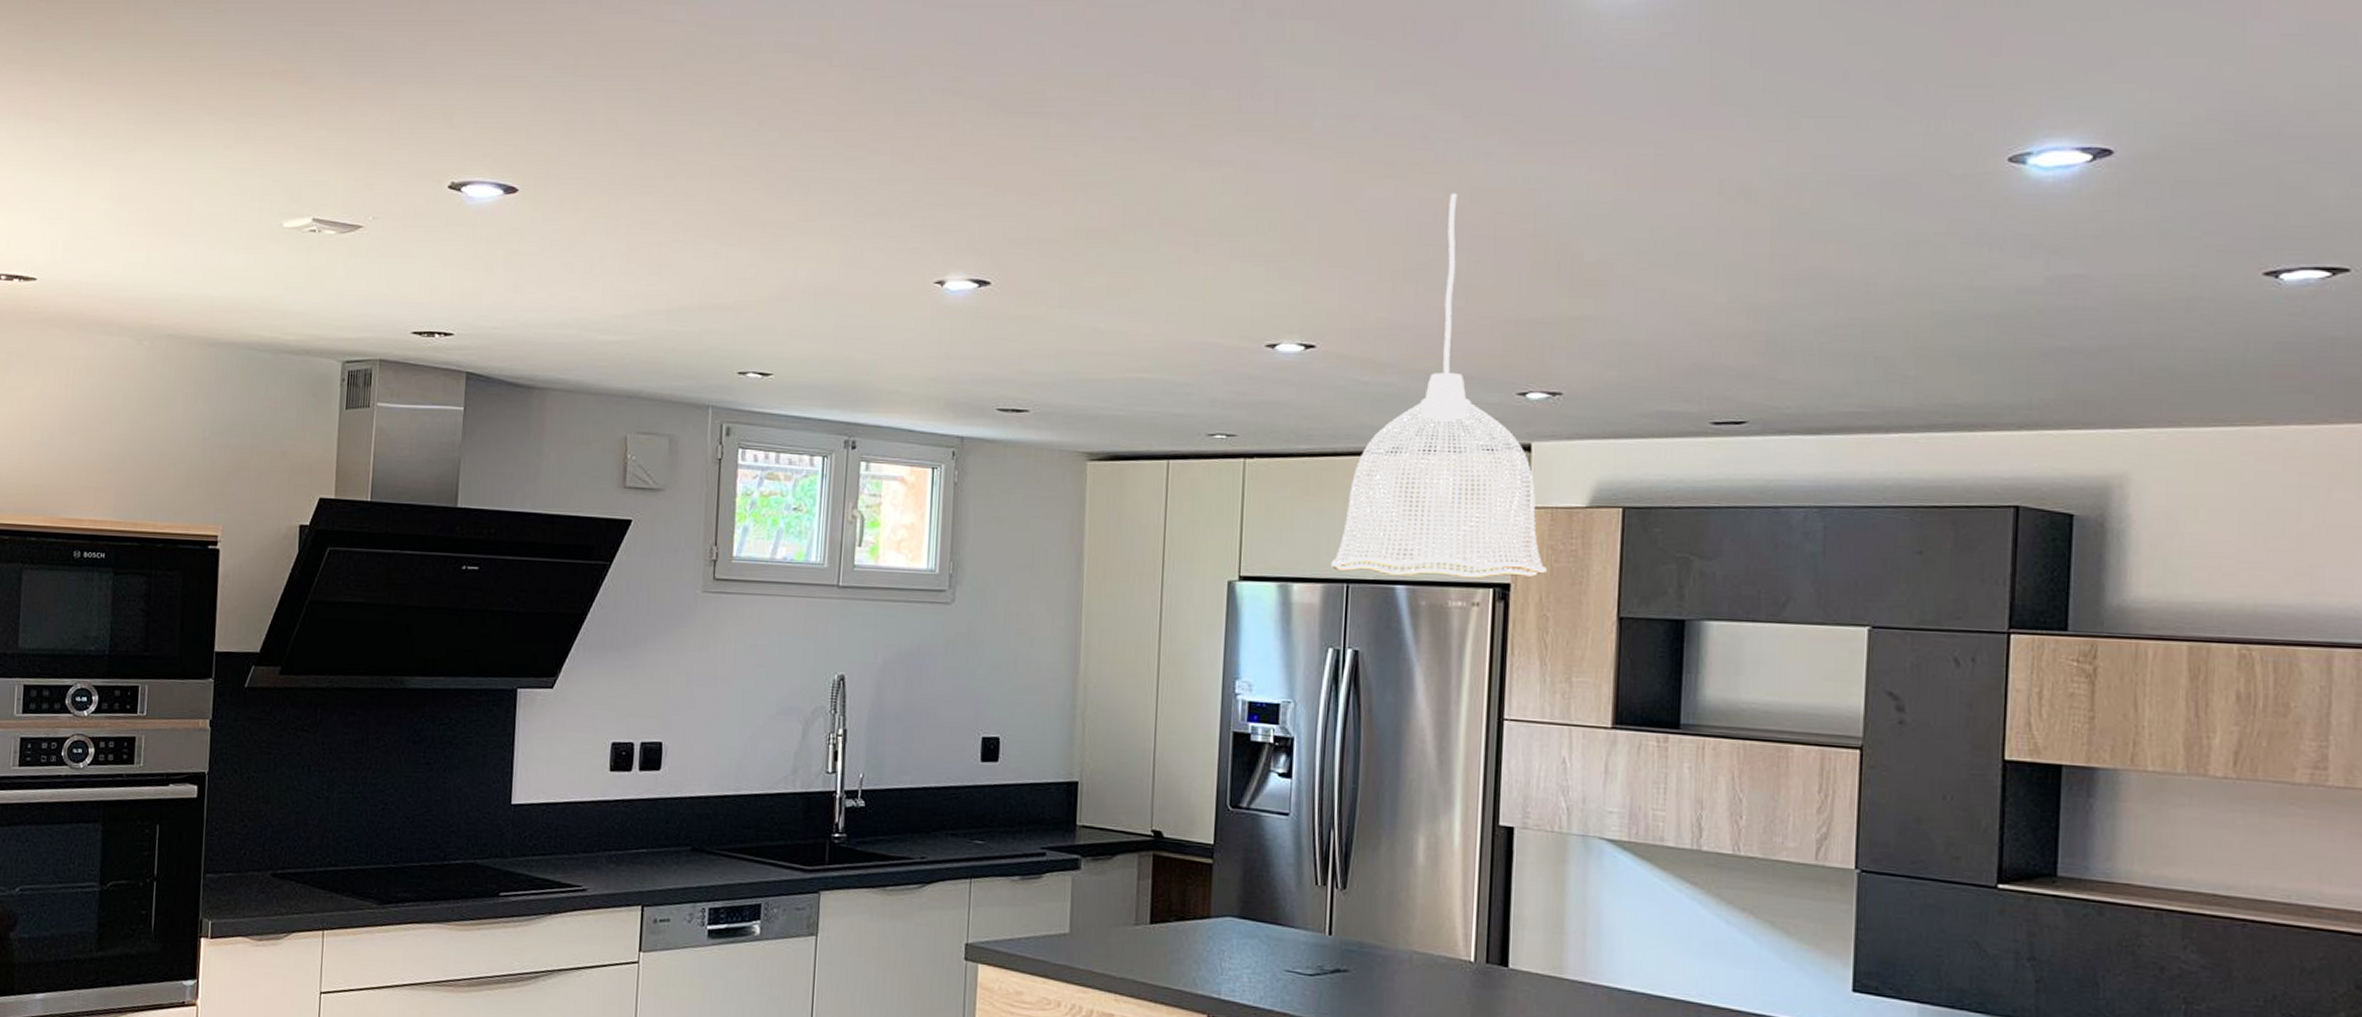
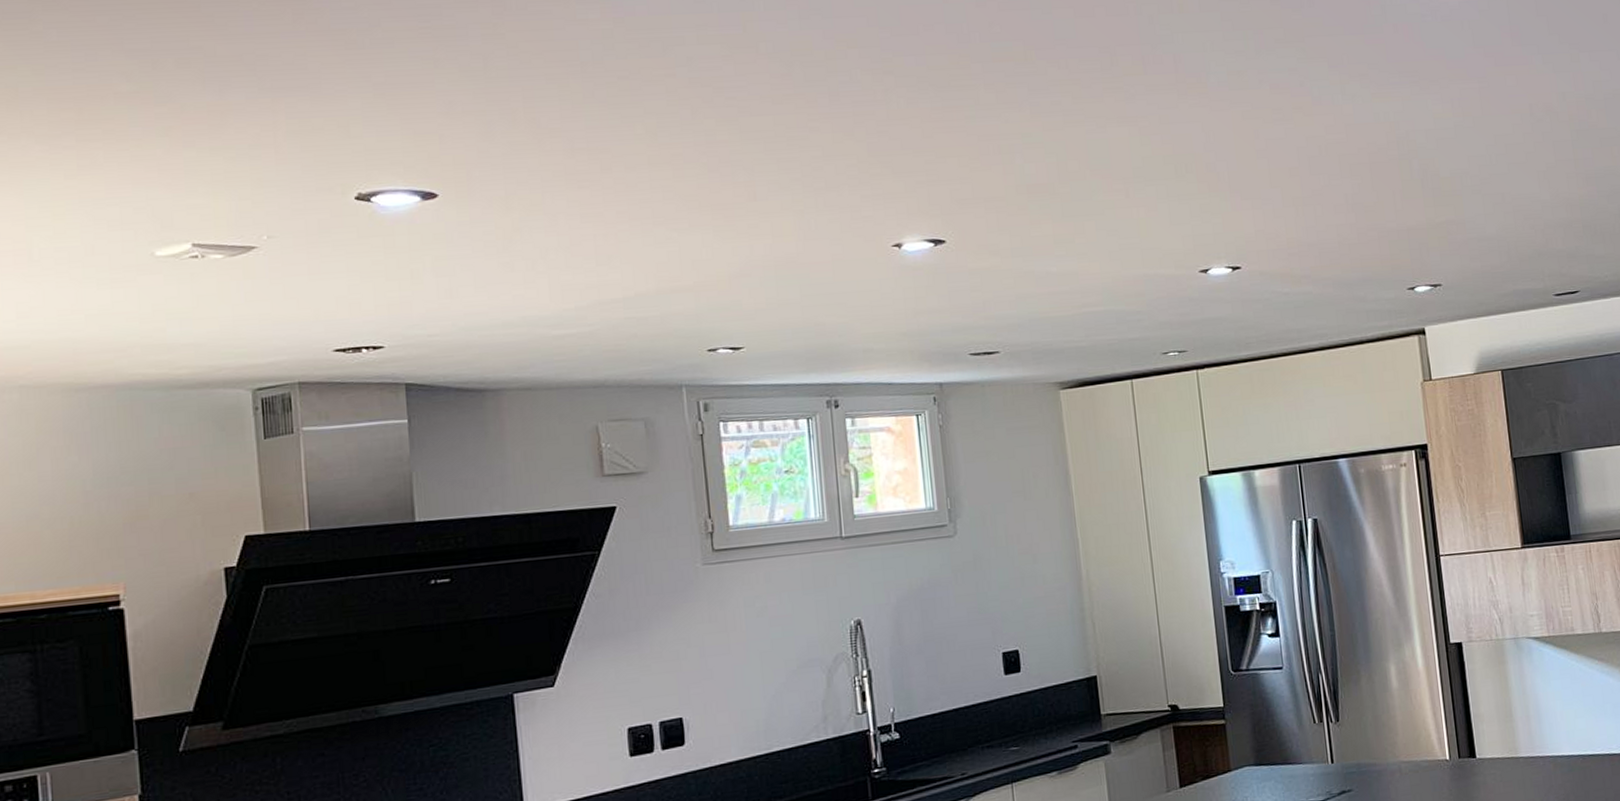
pendant lamp: present [1332,193,1547,579] -> none [1283,130,1453,455]

